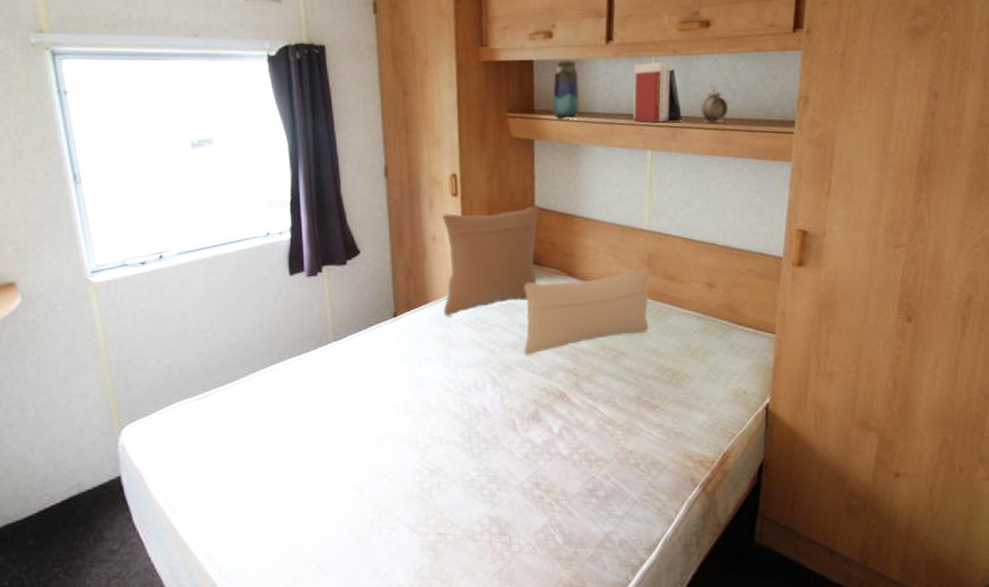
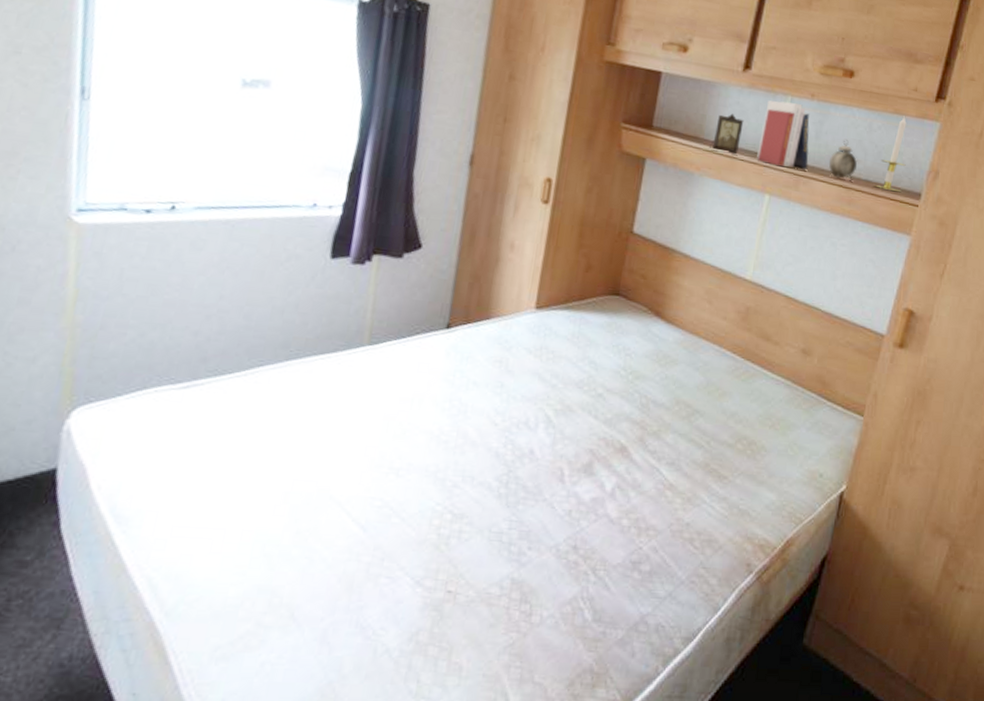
pillow: present [441,205,540,317] -> none [505,221,639,339]
pillow: present [524,267,650,355] -> none [589,315,745,398]
vase: present [552,60,580,120] -> none [672,78,708,146]
photo frame: none [589,84,616,121] -> present [710,113,744,155]
candle: none [746,52,775,124] -> present [872,116,907,193]

